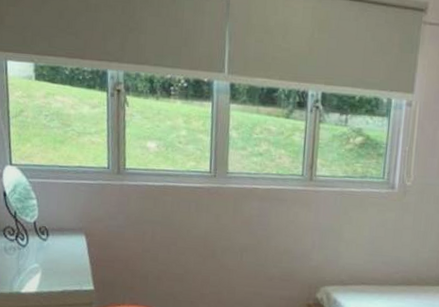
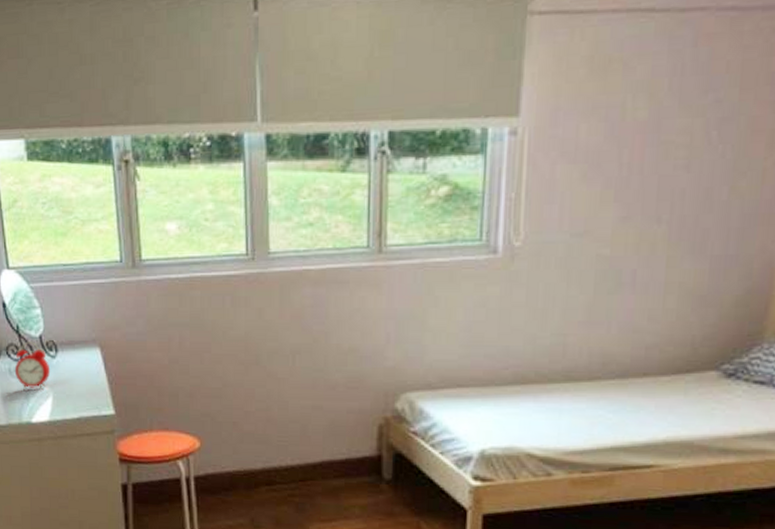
alarm clock: none [9,225,41,266] -> present [14,341,51,390]

